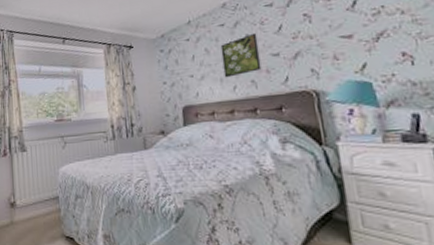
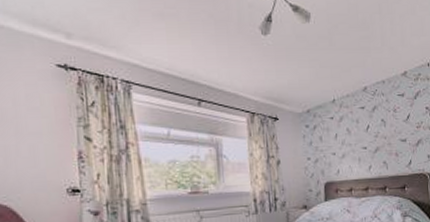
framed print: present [220,32,262,78] -> none [360,118,392,158]

